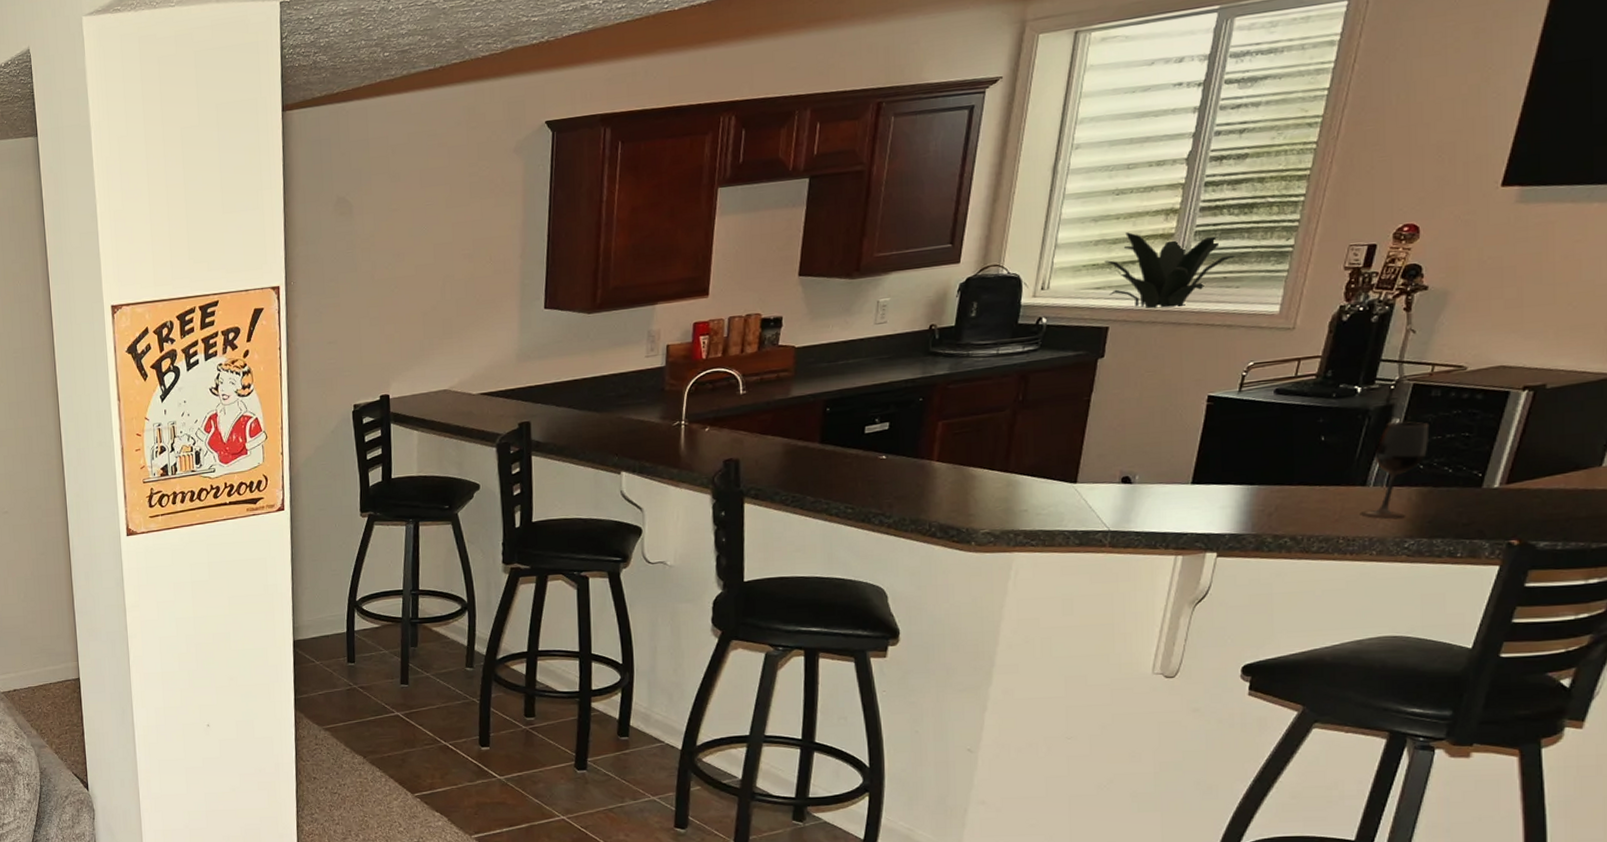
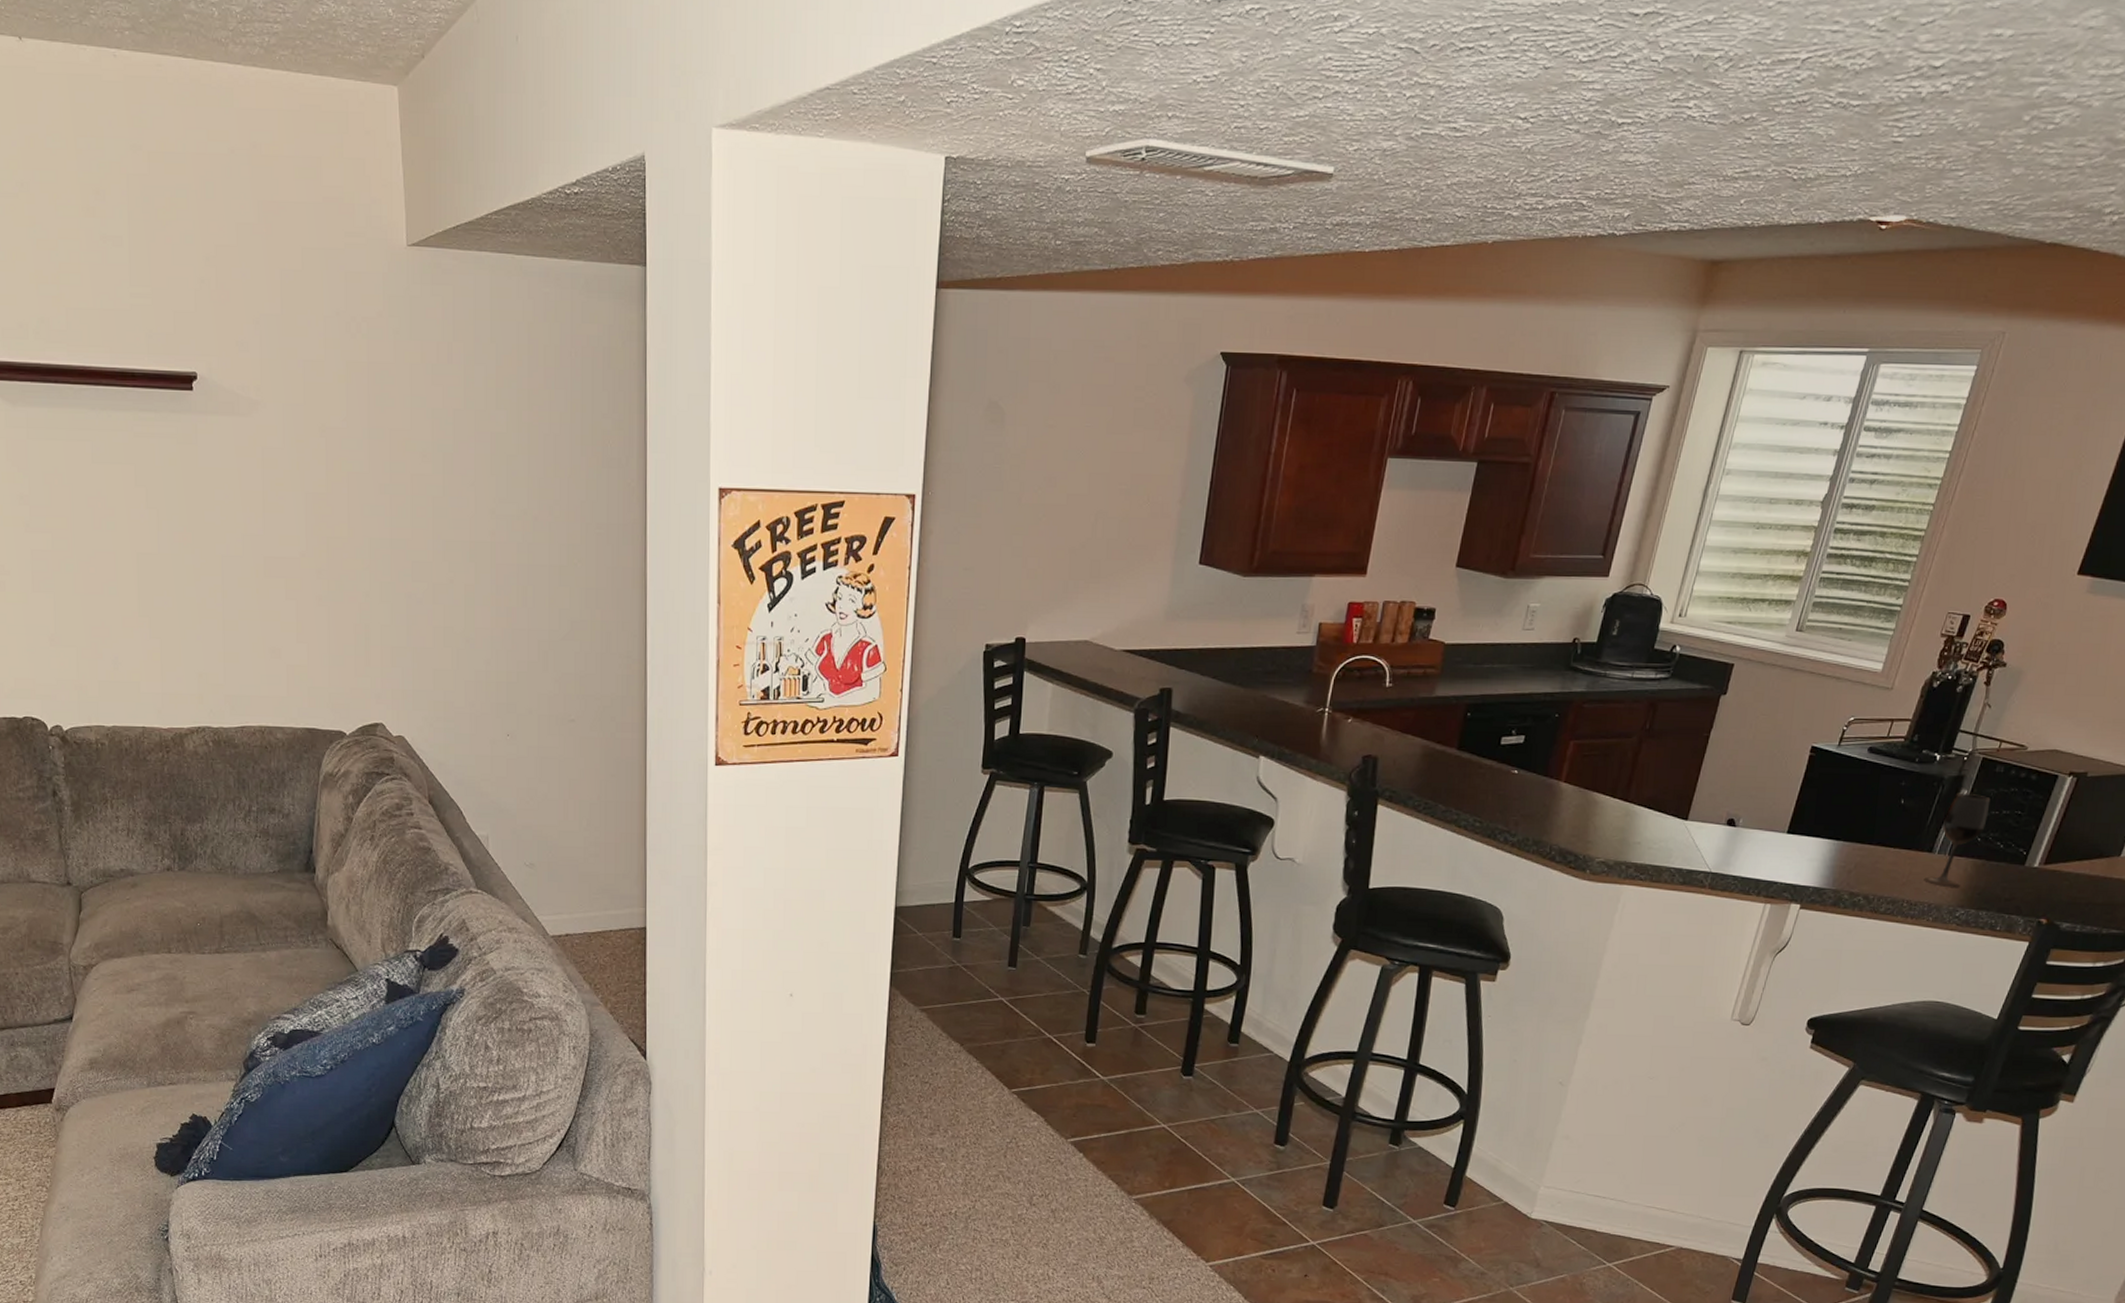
plant: present [1104,232,1235,309] -> none [1738,569,1852,653]

